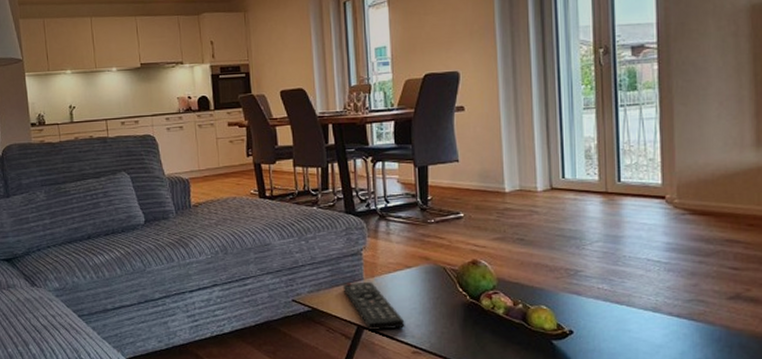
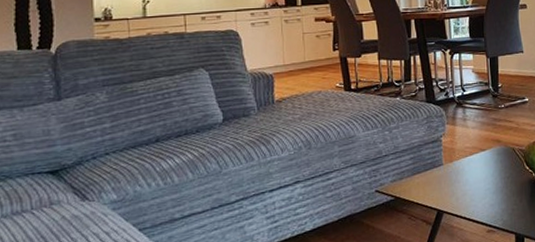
remote control: present [342,281,405,330] -> none [424,166,481,214]

